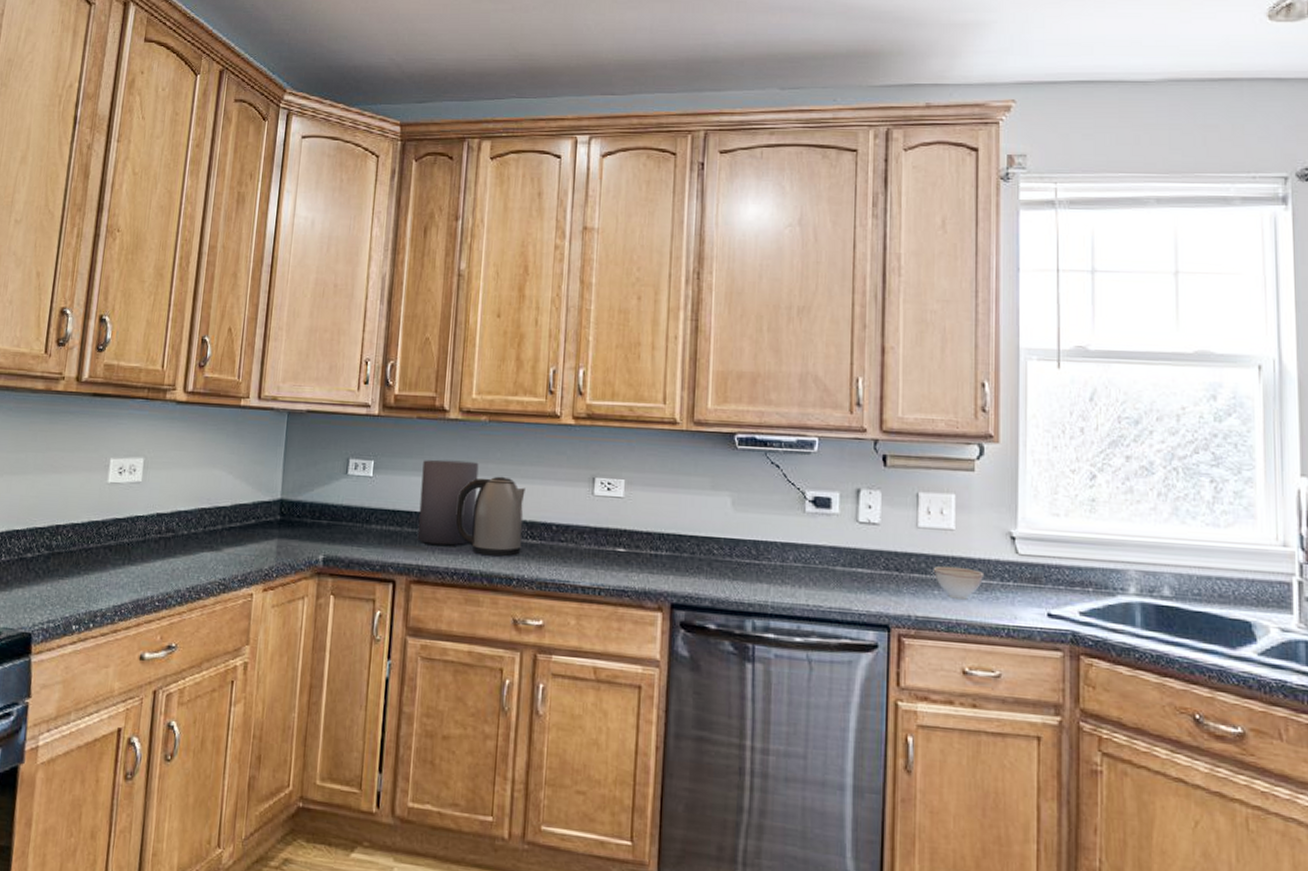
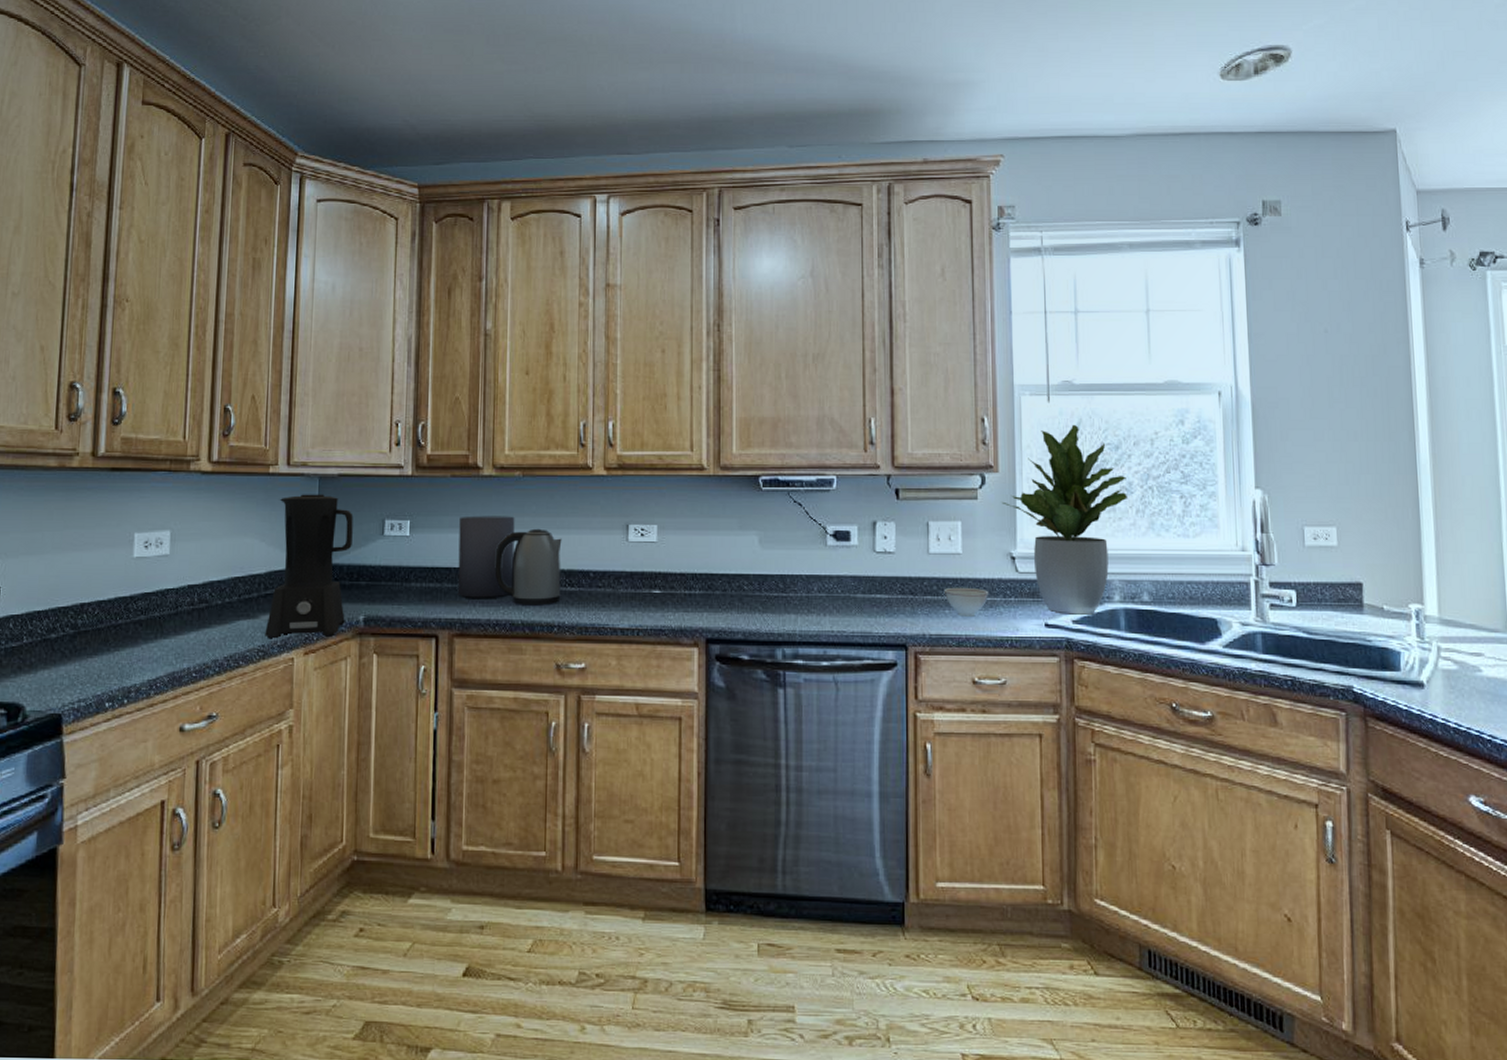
blender: none [226,428,319,574] -> present [265,494,353,639]
potted plant: none [1001,394,1149,607] -> present [1001,424,1129,615]

